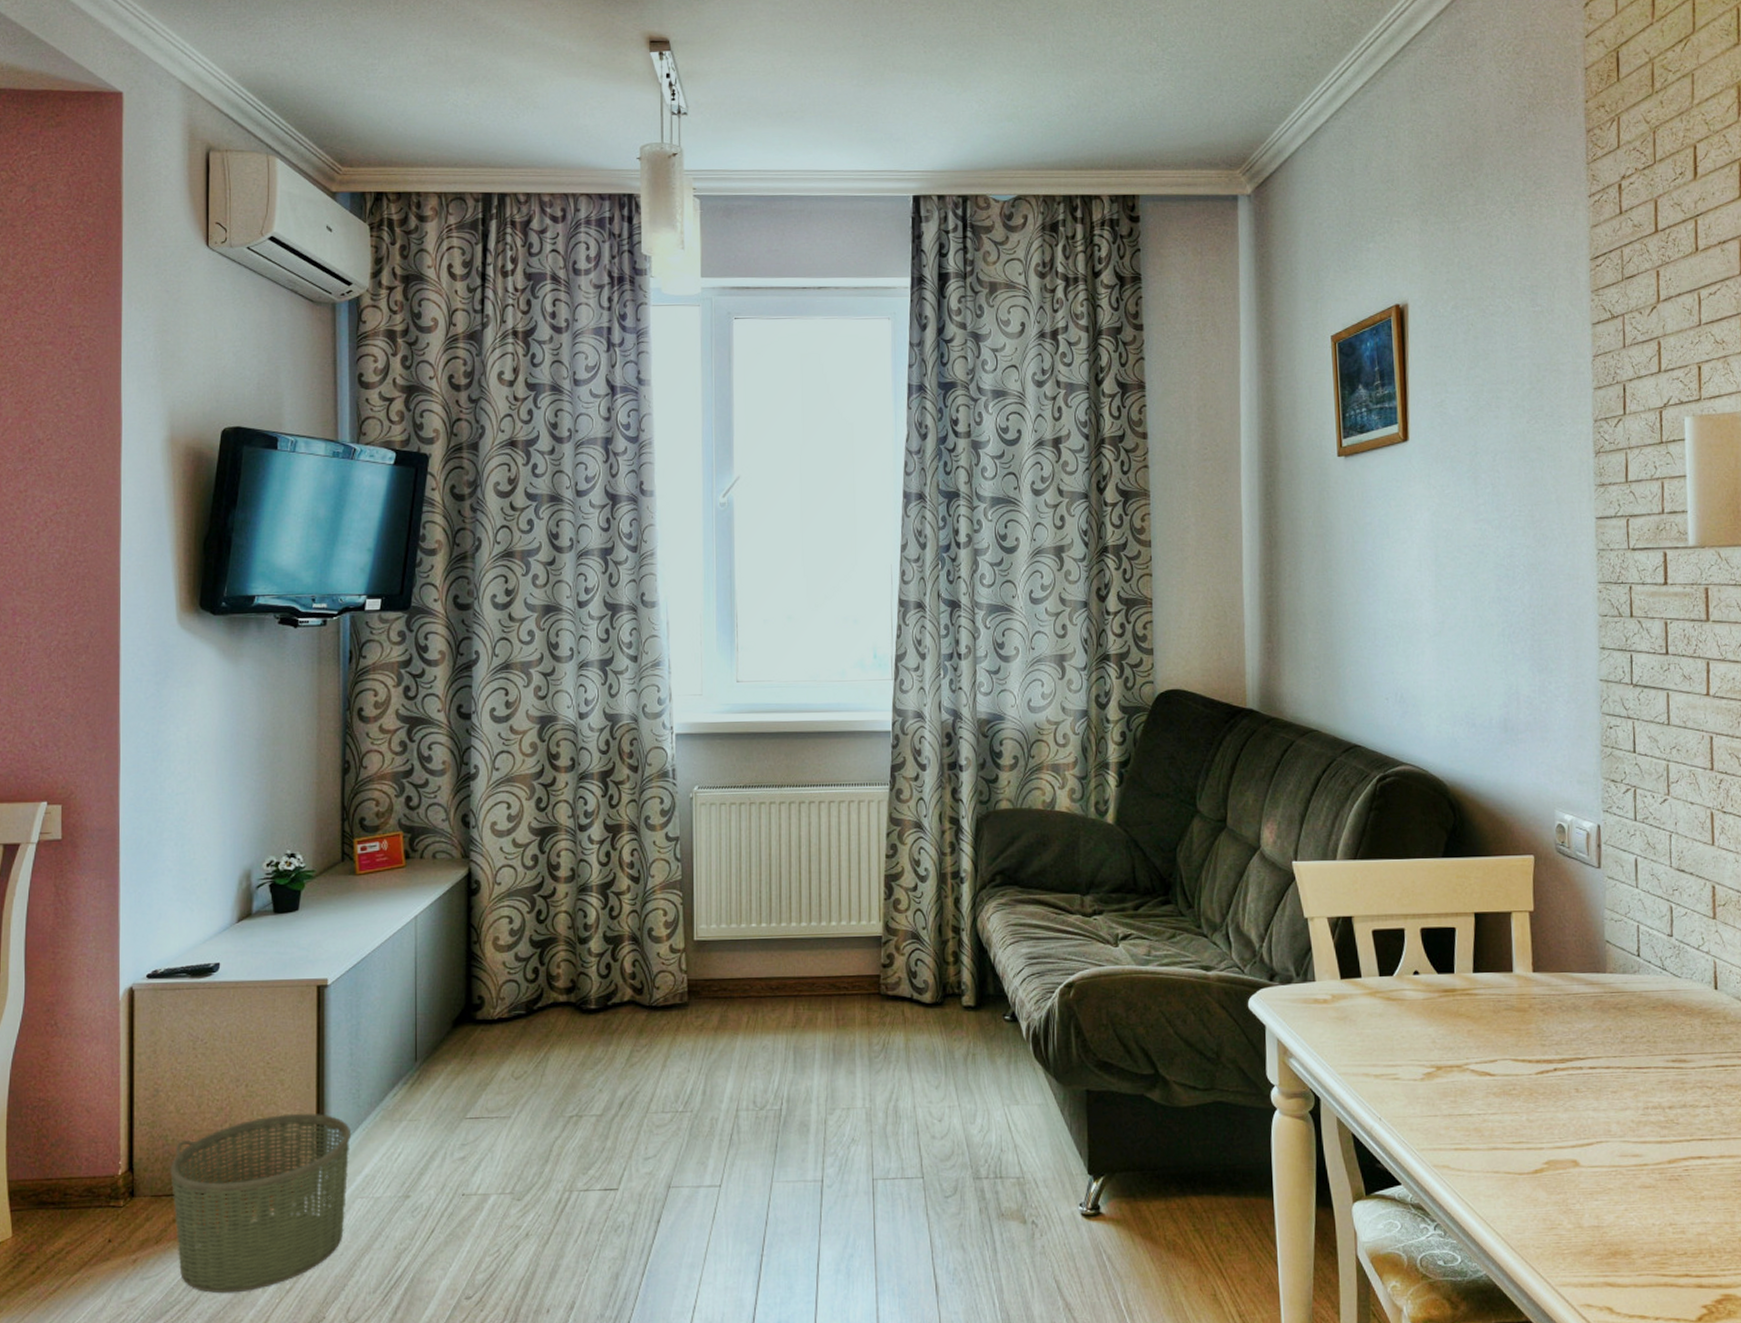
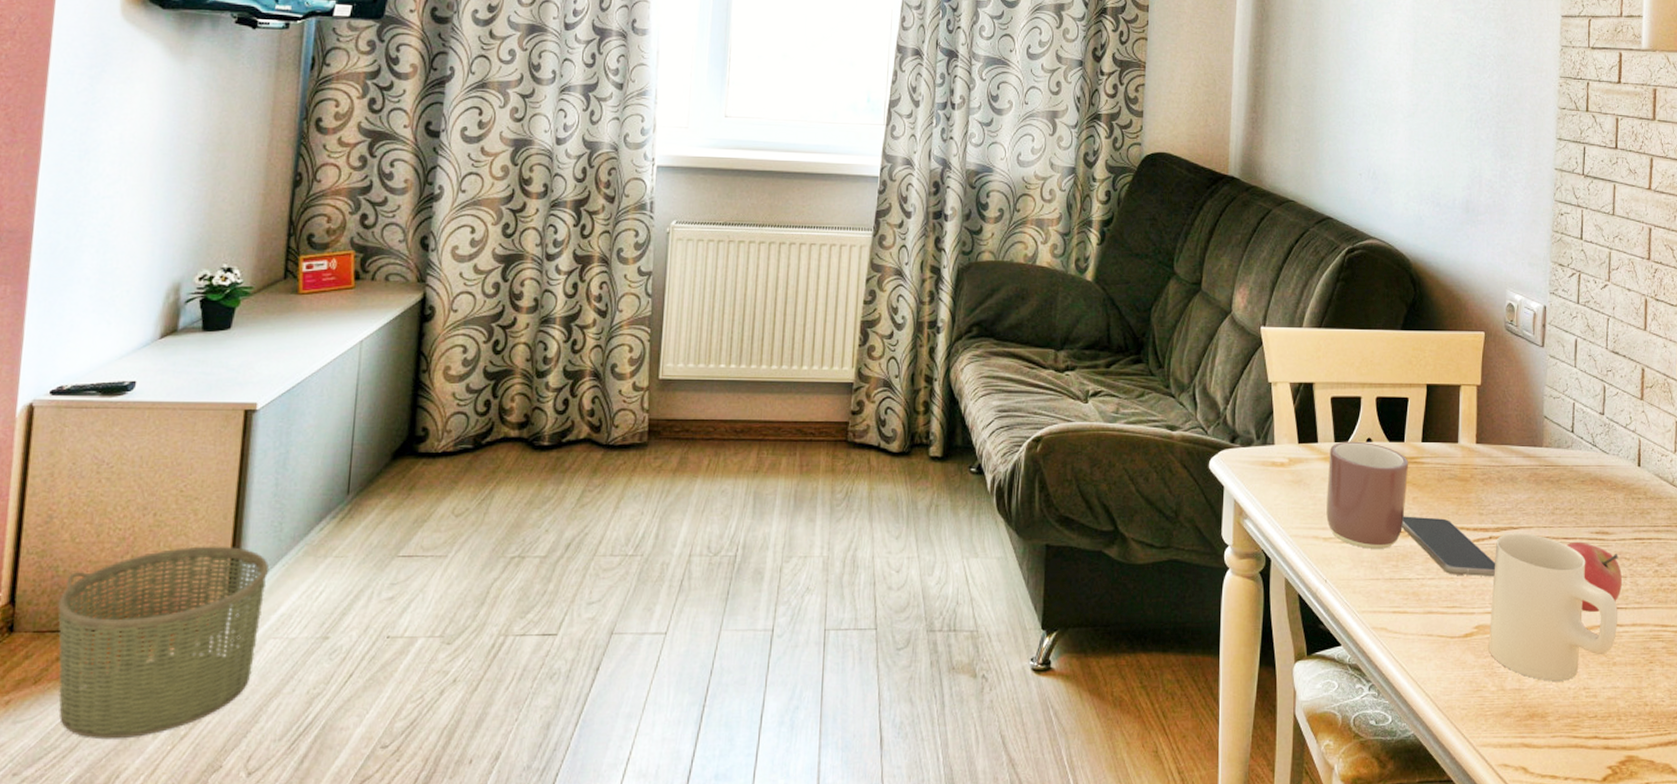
mug: none [1374,974,1461,1085] -> present [1326,441,1409,549]
mobile phone: none [1457,1049,1564,1111] -> present [1401,516,1496,577]
cup: none [1560,1063,1703,1218] -> present [1488,533,1618,681]
fruit: none [1640,1071,1705,1144] -> present [1566,541,1622,612]

